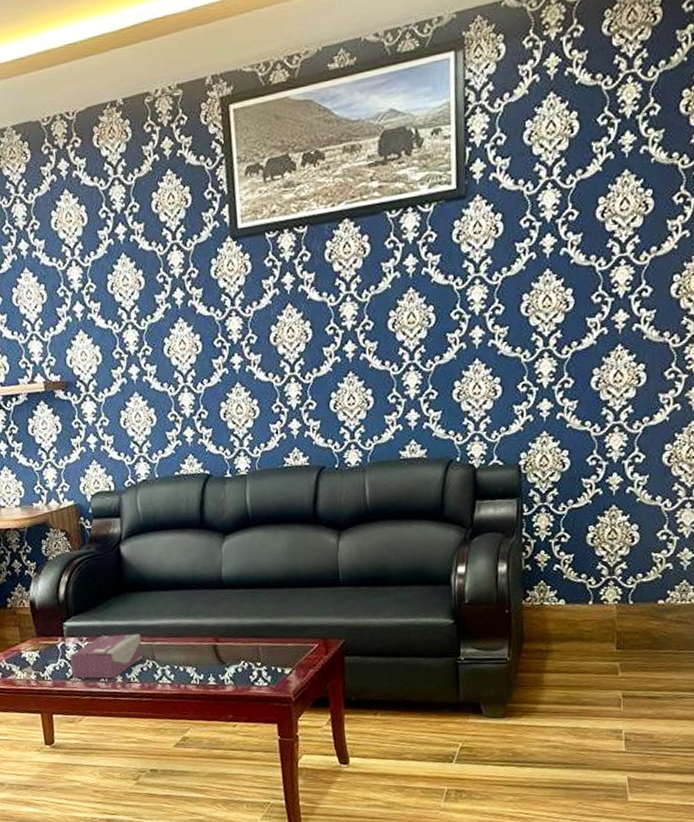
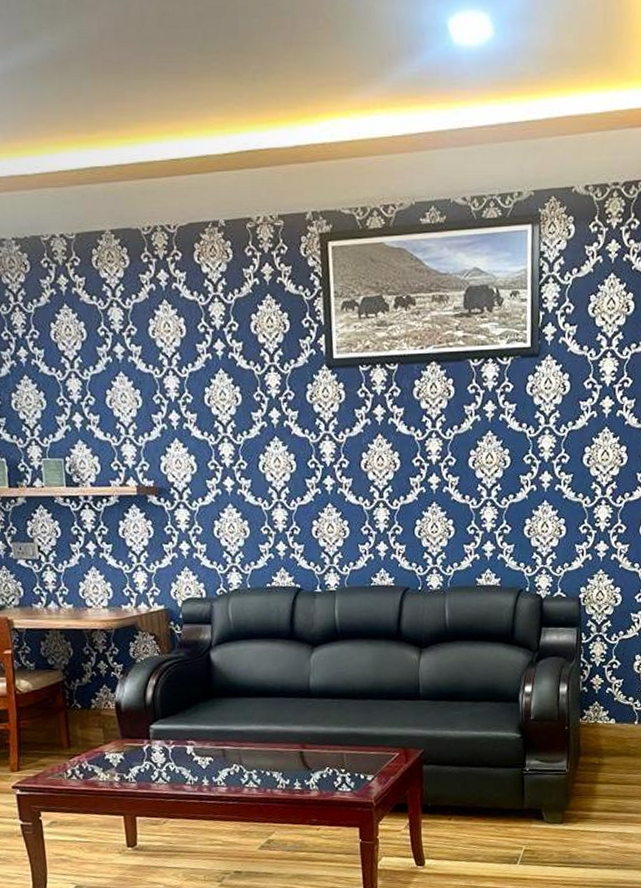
tissue box: present [69,634,143,679] -> none [155,738,230,782]

